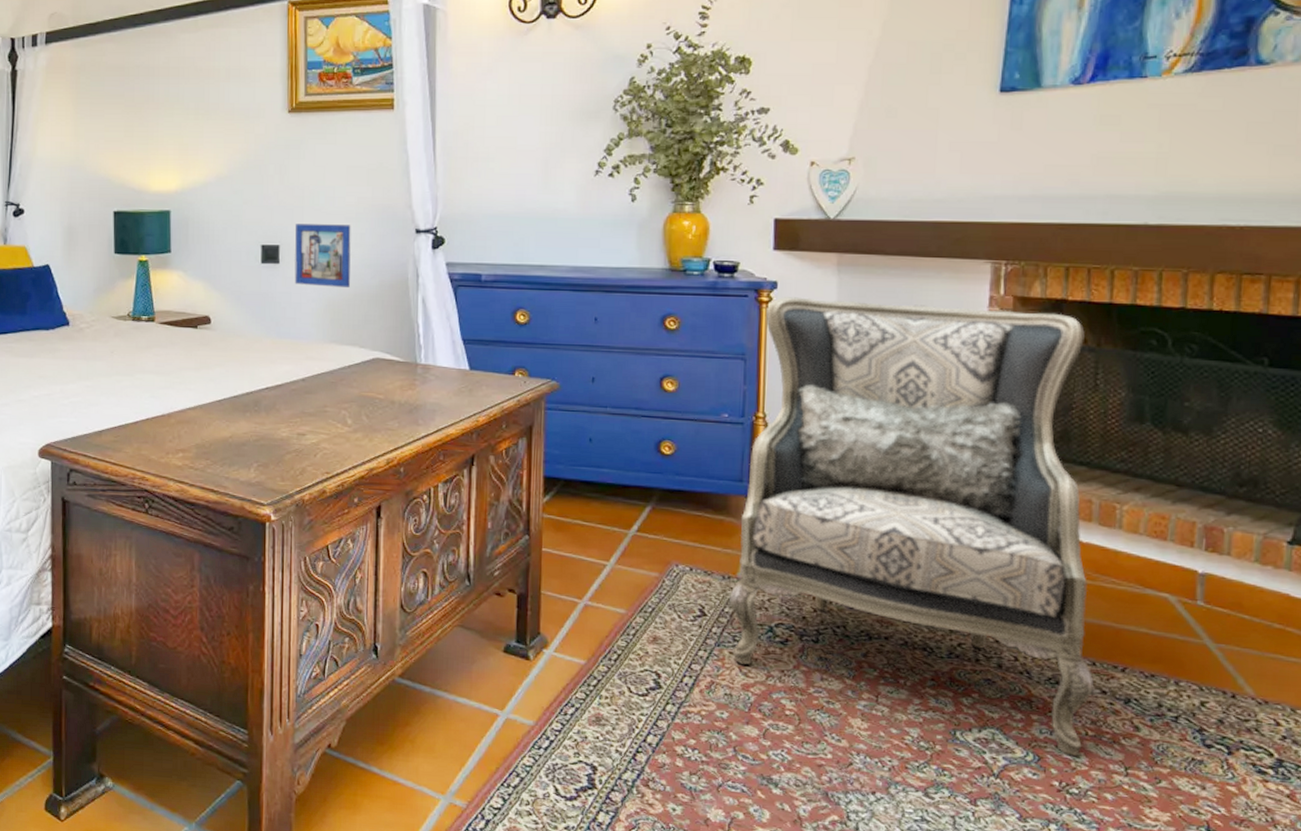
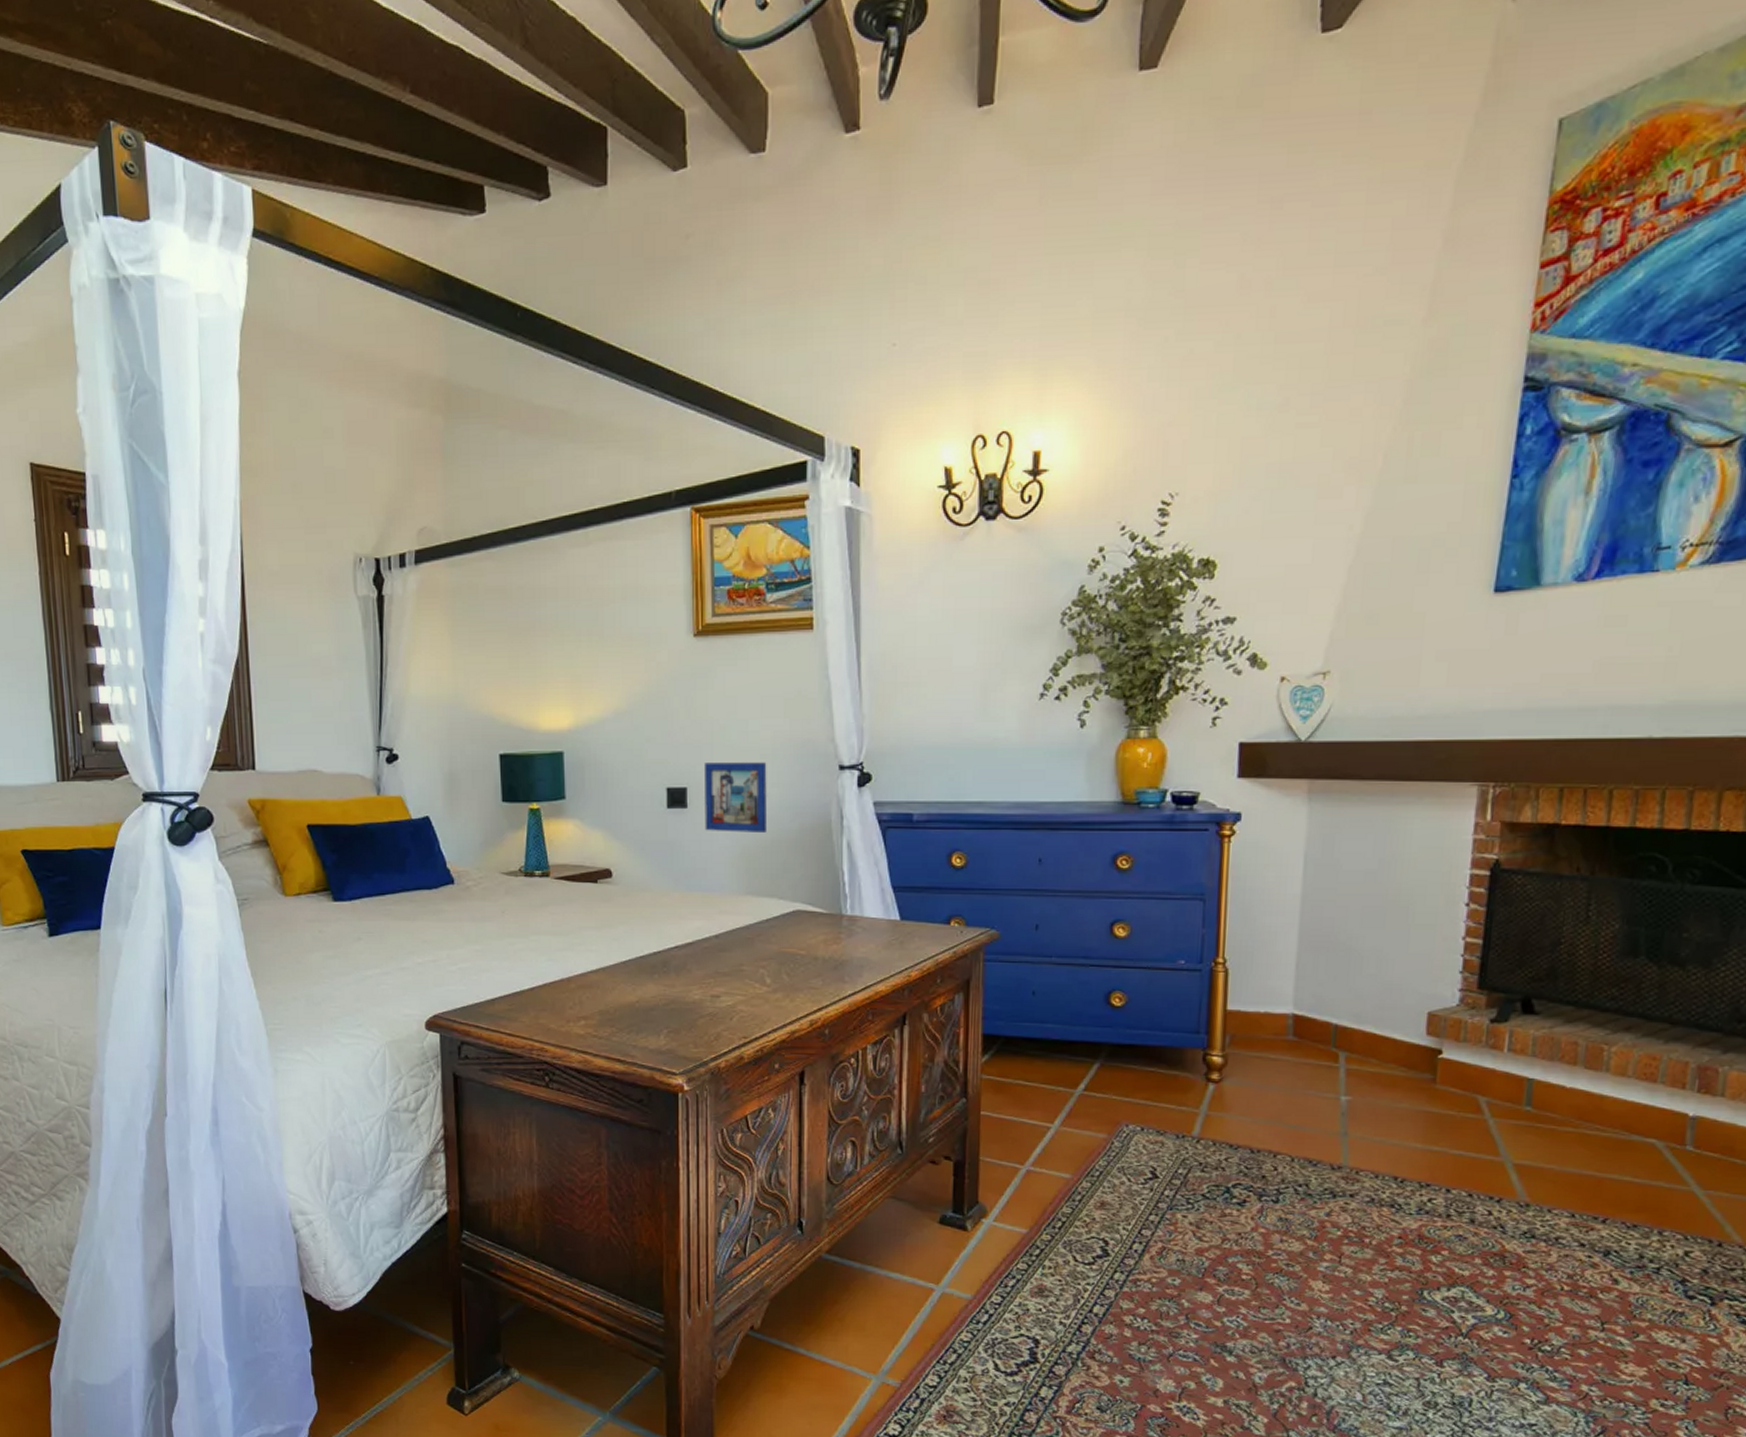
armchair: present [729,297,1094,756] -> none [1183,830,1578,1312]

